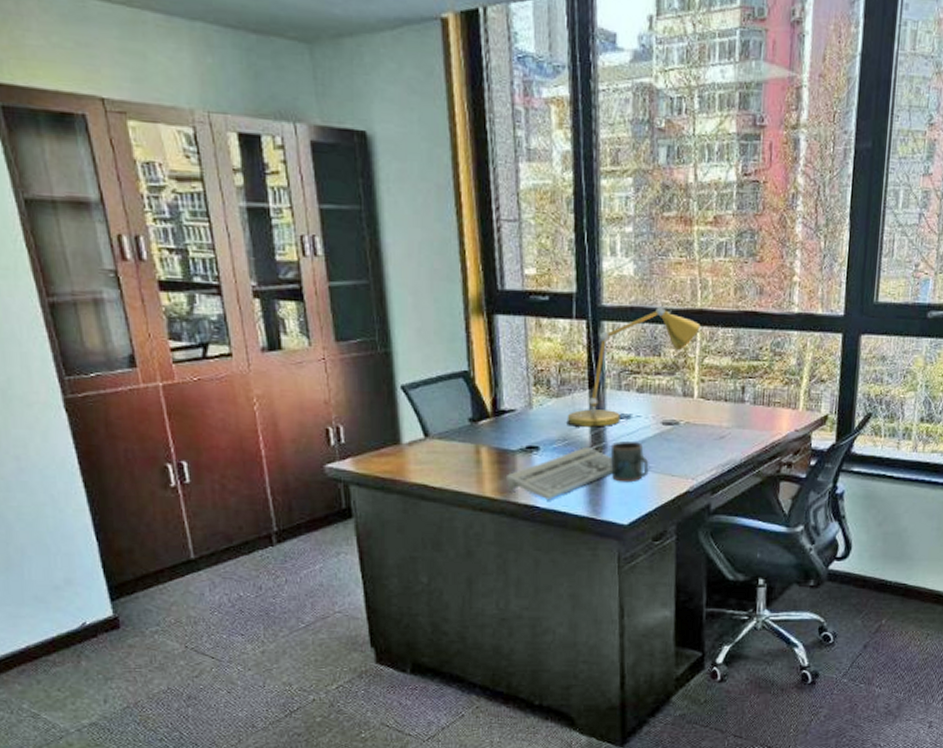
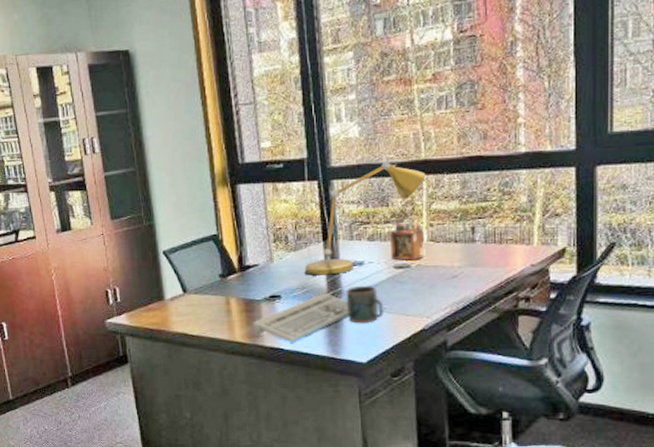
desk organizer: none [659,372,695,419] -> present [389,219,424,262]

